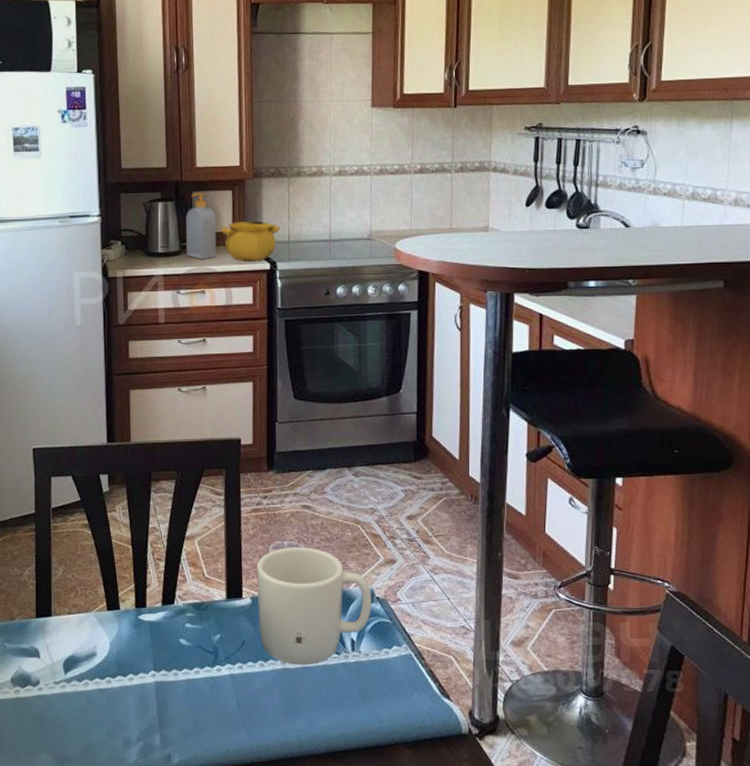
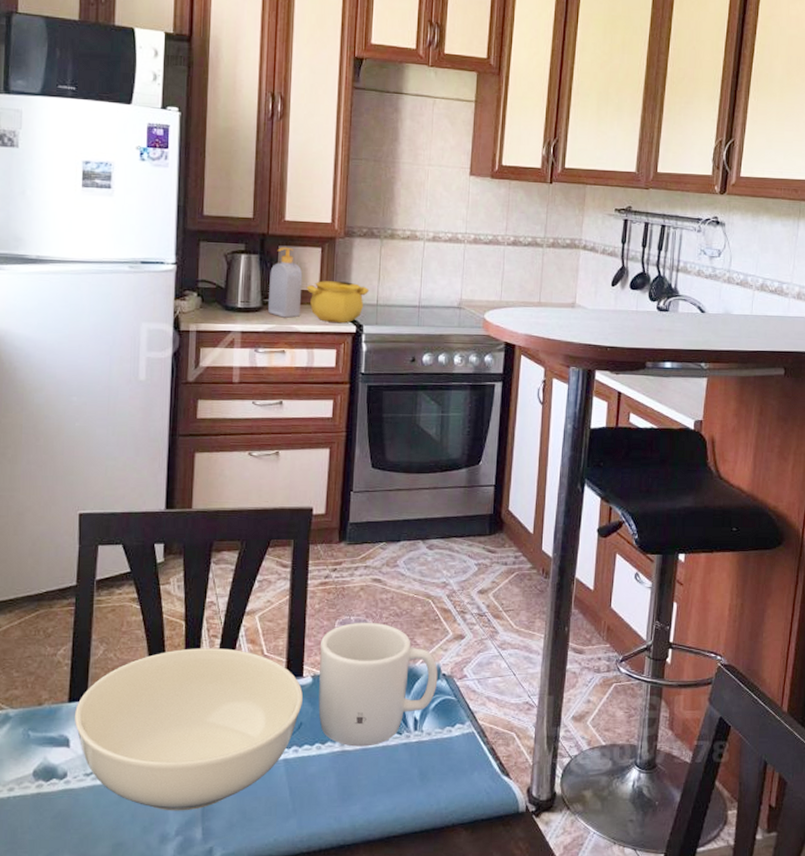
bowl: none [42,570,244,719] -> present [75,648,303,811]

